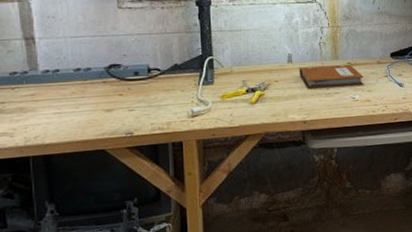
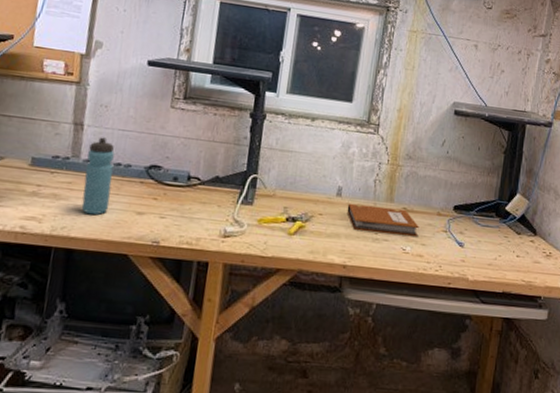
water bottle: none [45,47,77,121] -> present [81,137,114,215]

